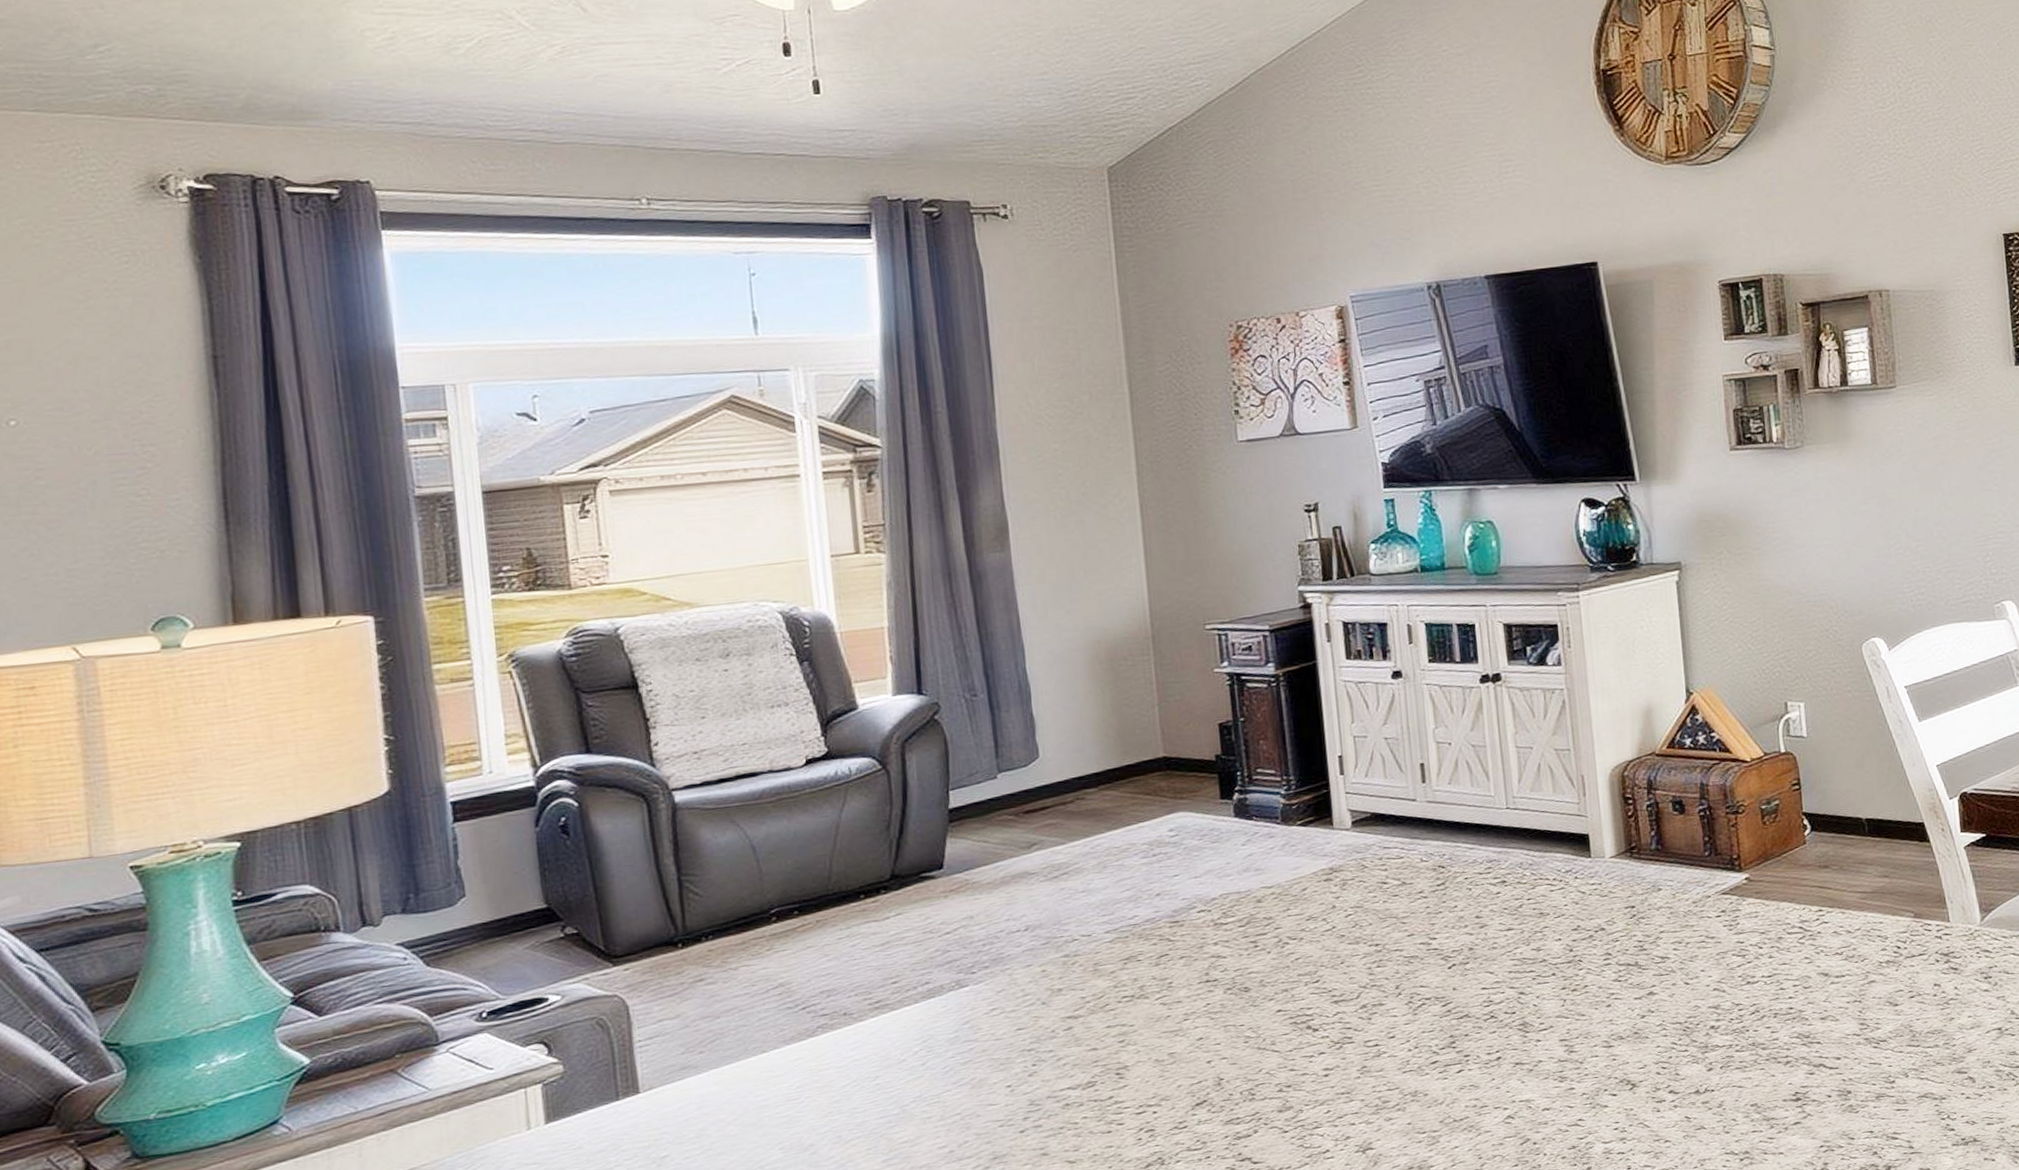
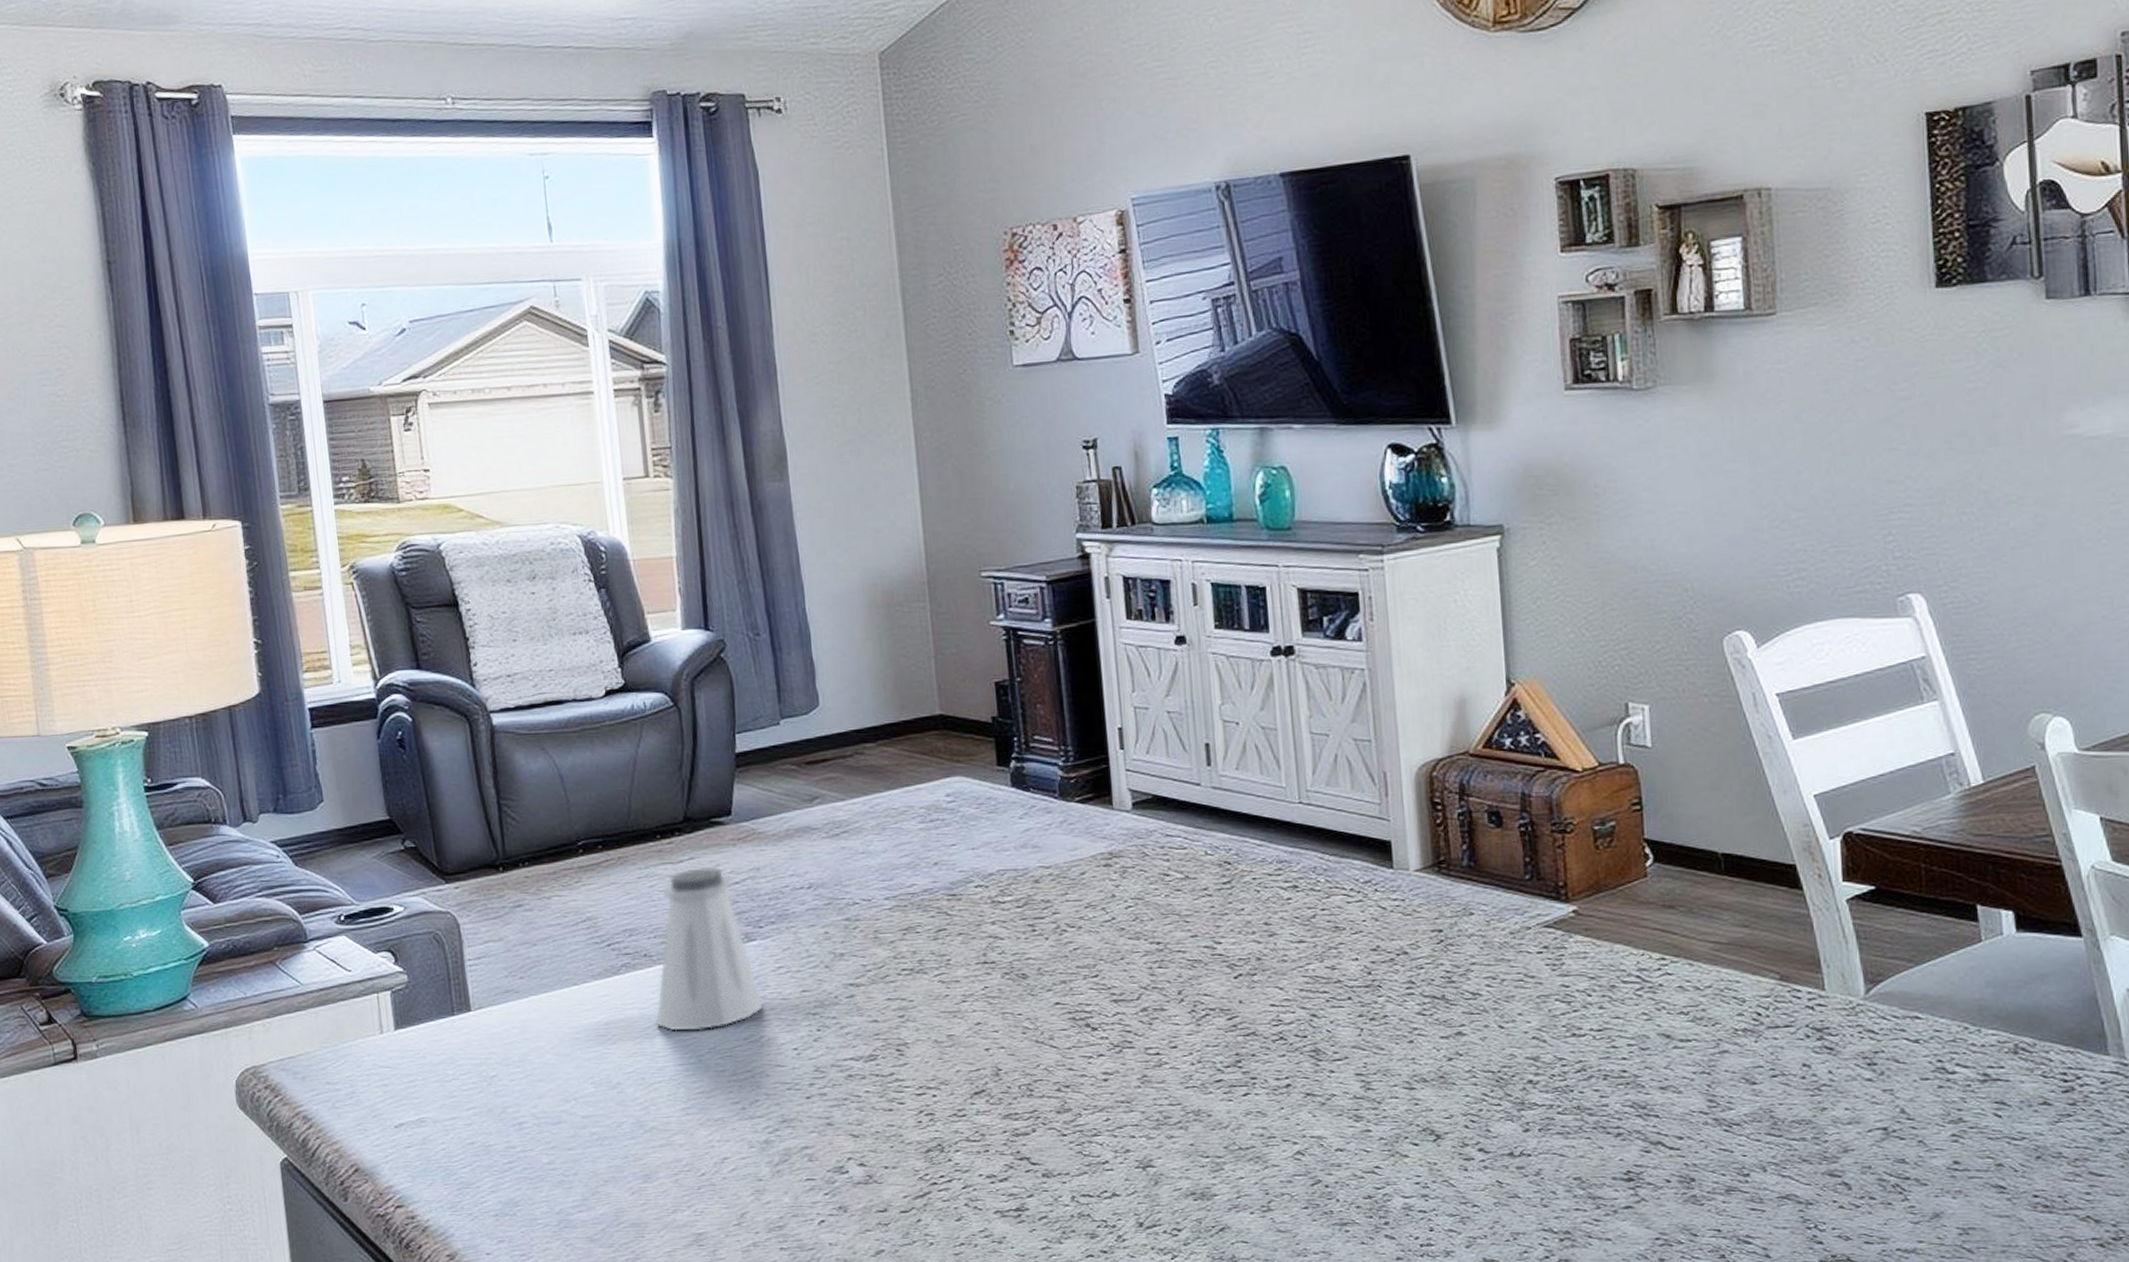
saltshaker: none [855,919,975,1086] -> present [655,866,764,1032]

